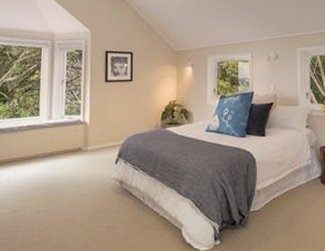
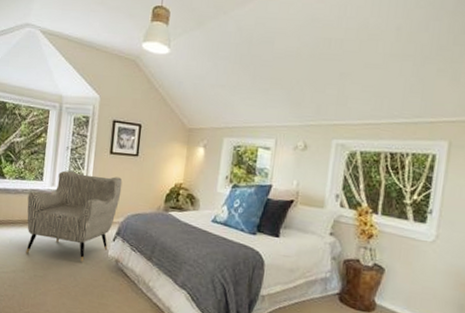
armchair: none [24,103,120,190] -> present [25,170,123,262]

